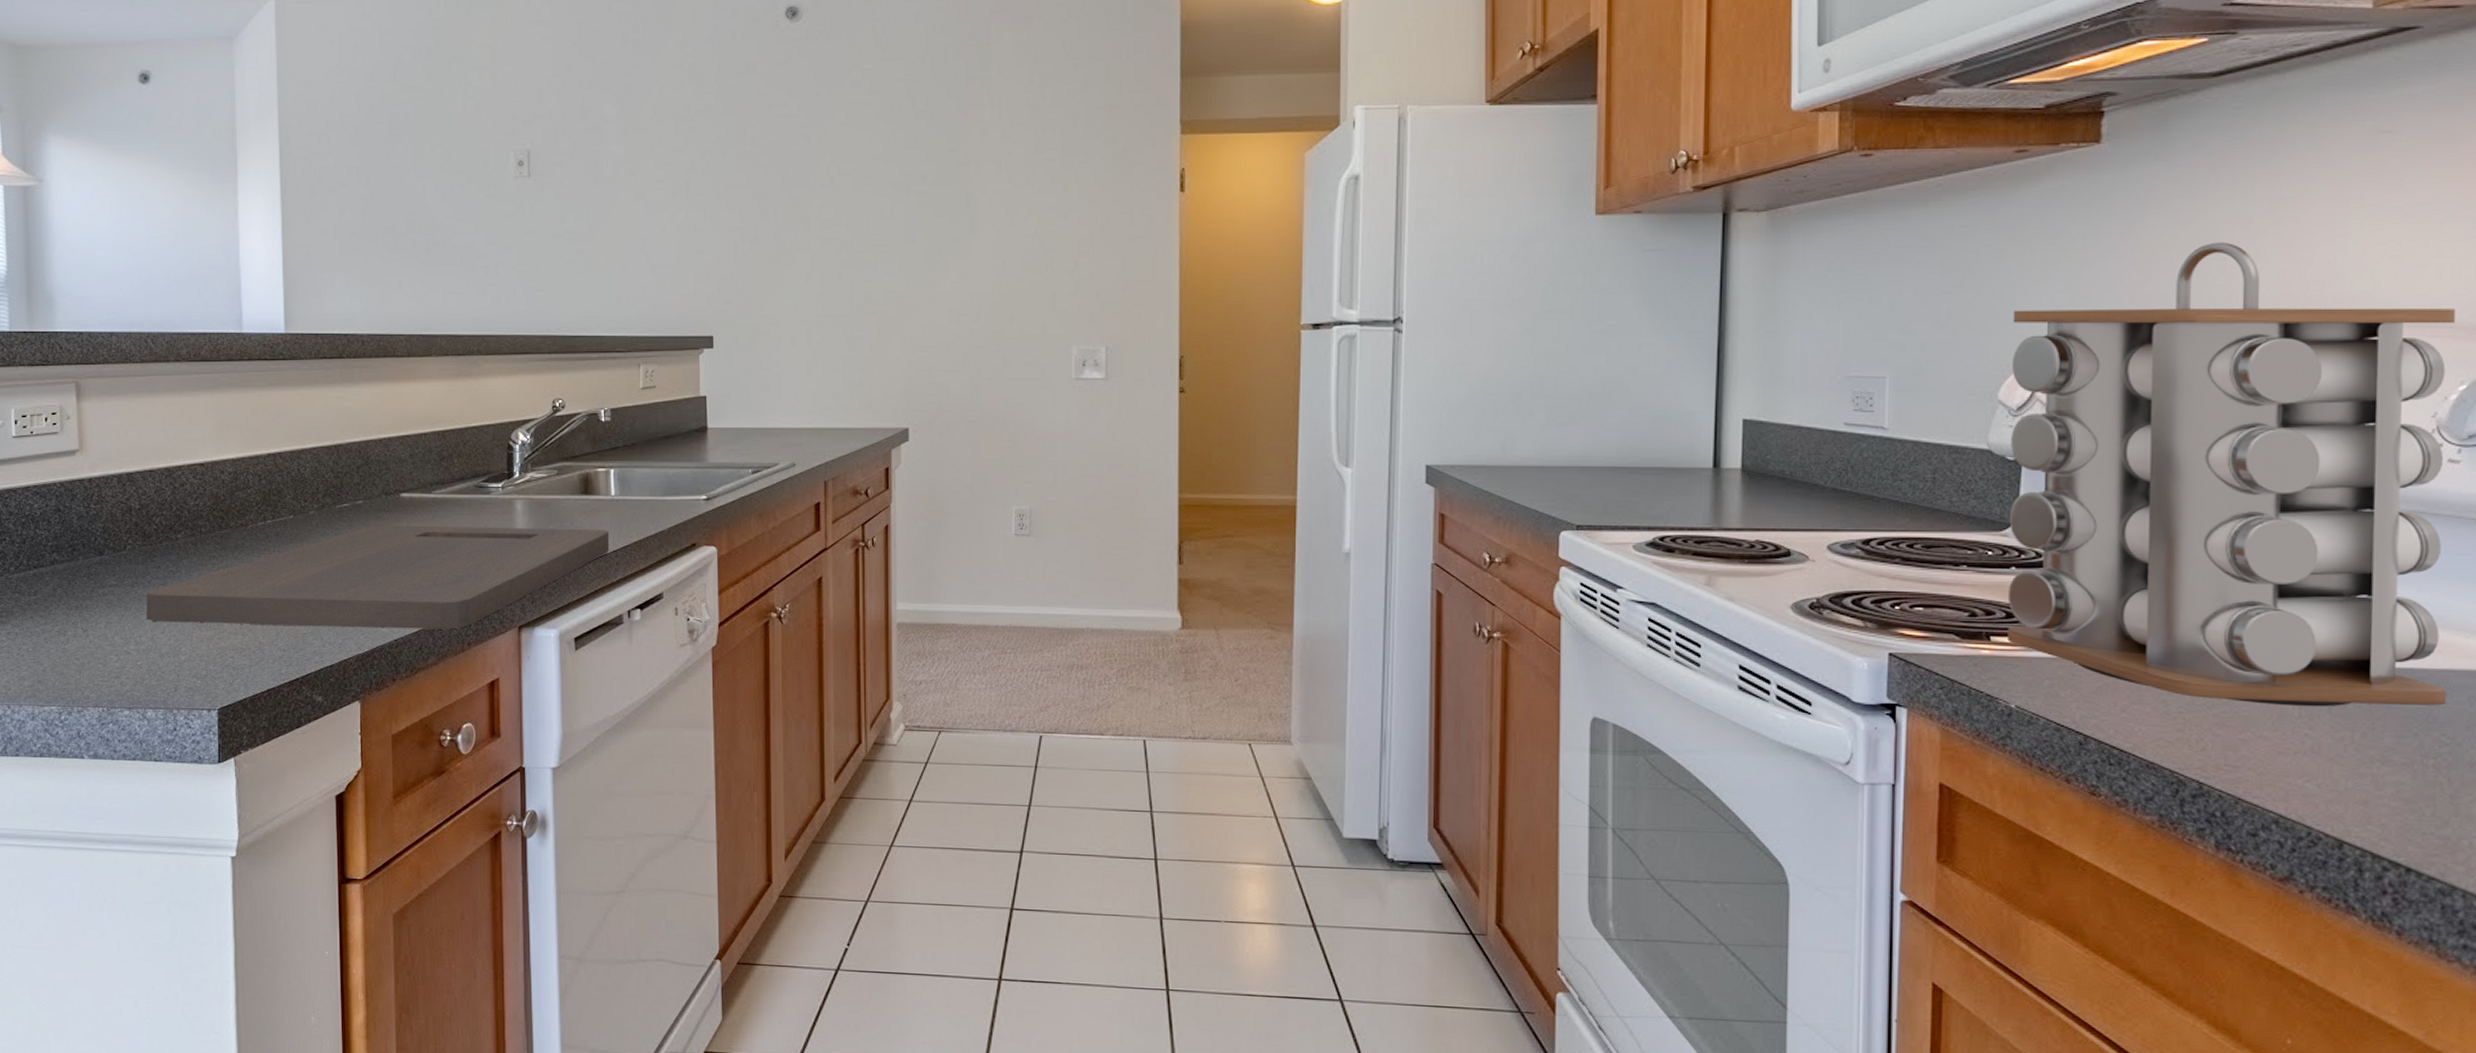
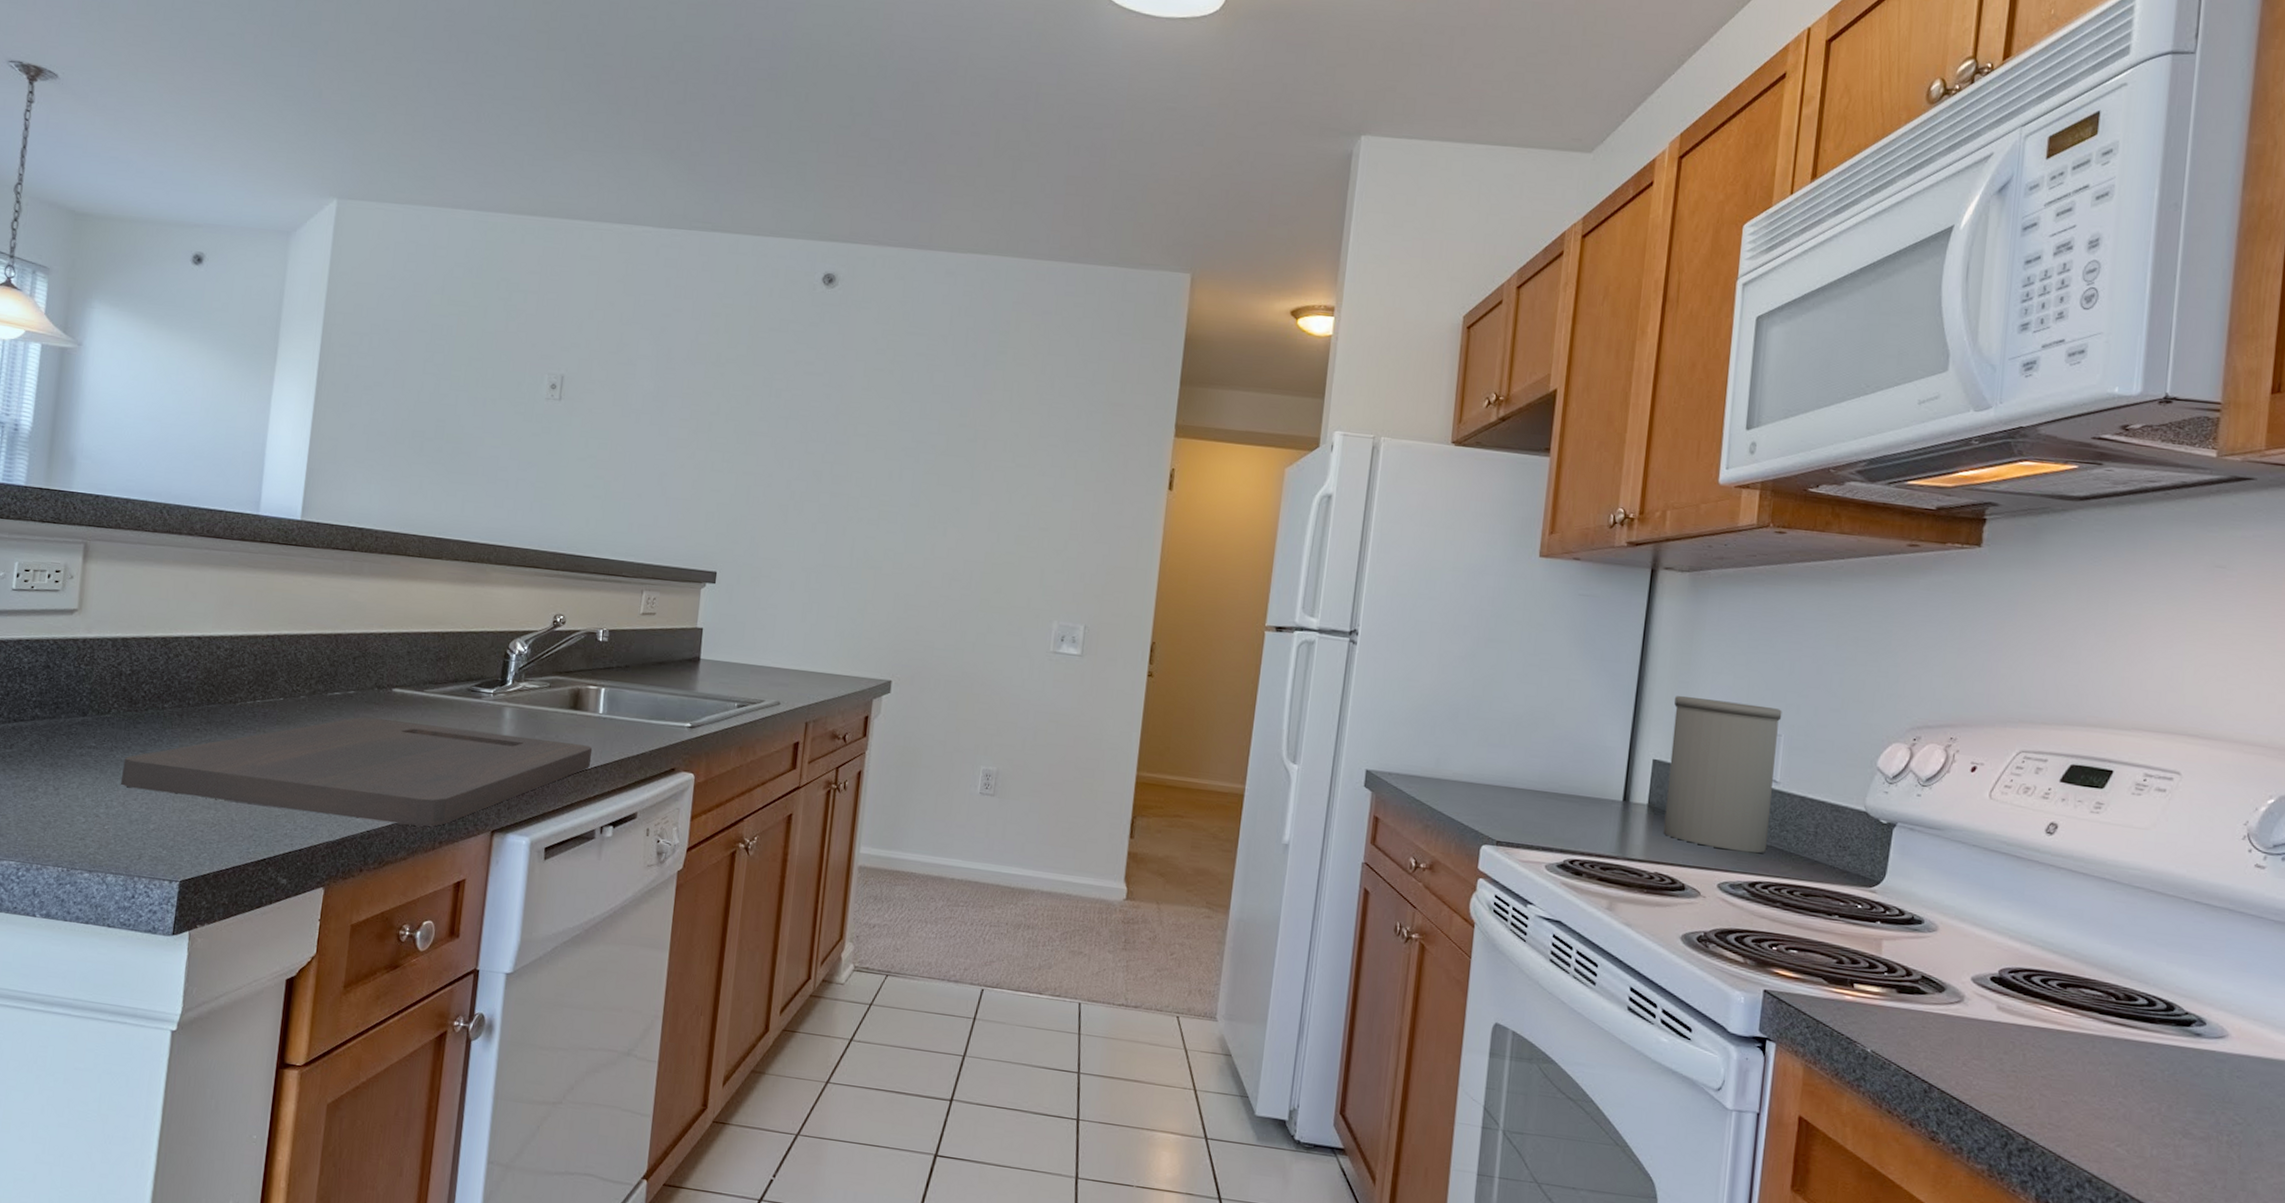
canister: none [1761,347,1885,508] -> present [1663,696,1782,854]
spice rack: present [2007,242,2457,707] -> none [1869,646,2270,1088]

